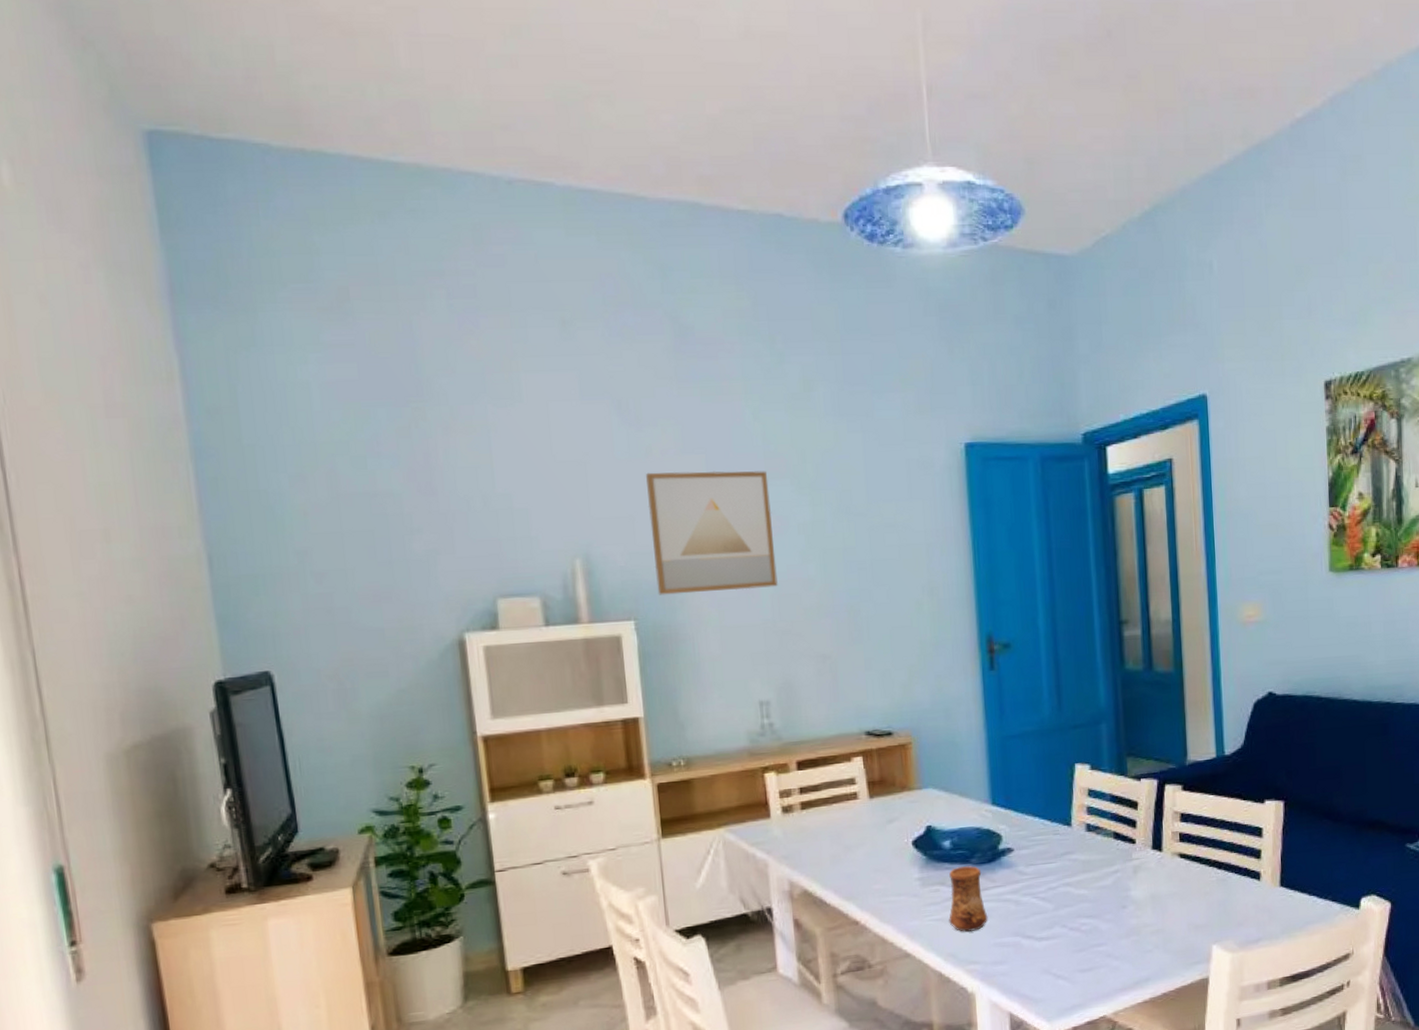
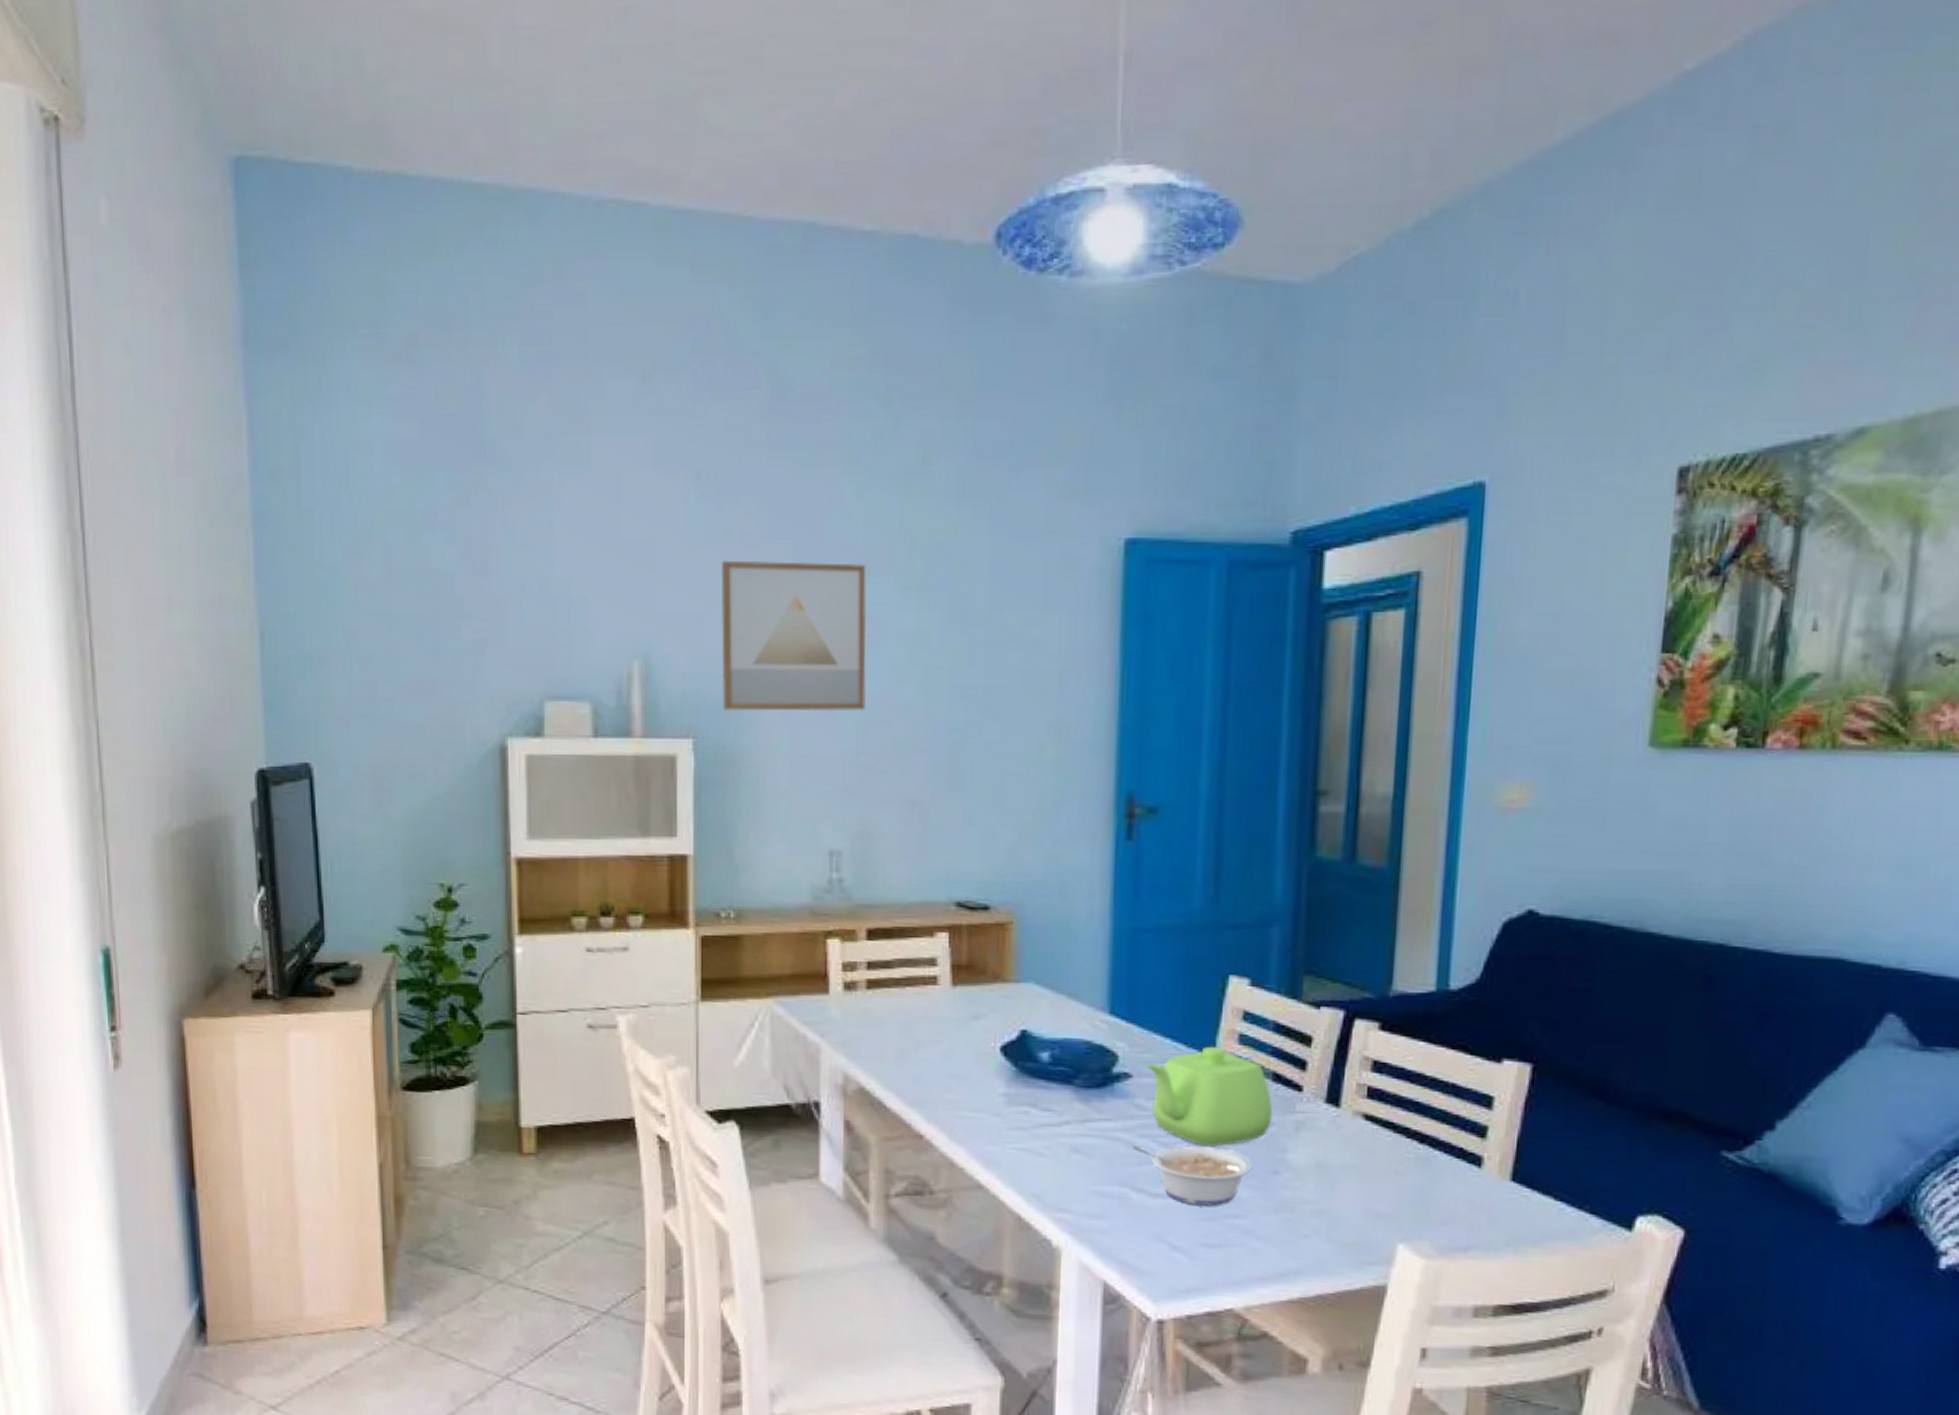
cup: present [949,865,988,932] -> none [1037,1086,1089,1171]
legume: none [1019,895,1107,942] -> present [1132,1144,1252,1206]
teapot: none [1022,819,1117,896] -> present [1145,1047,1273,1147]

